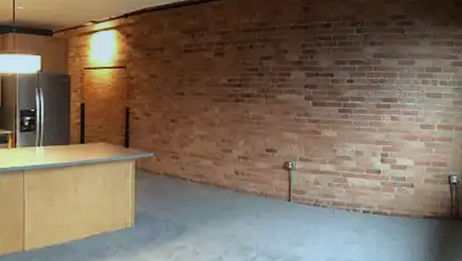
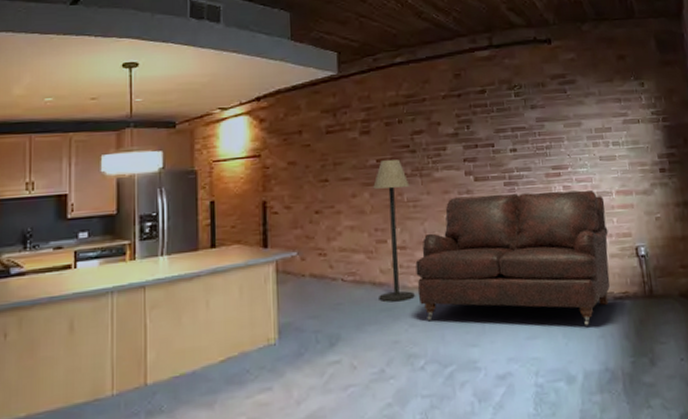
floor lamp: none [221,81,255,203] -> present [373,160,415,302]
sofa: none [255,118,427,238] -> present [415,189,611,326]

